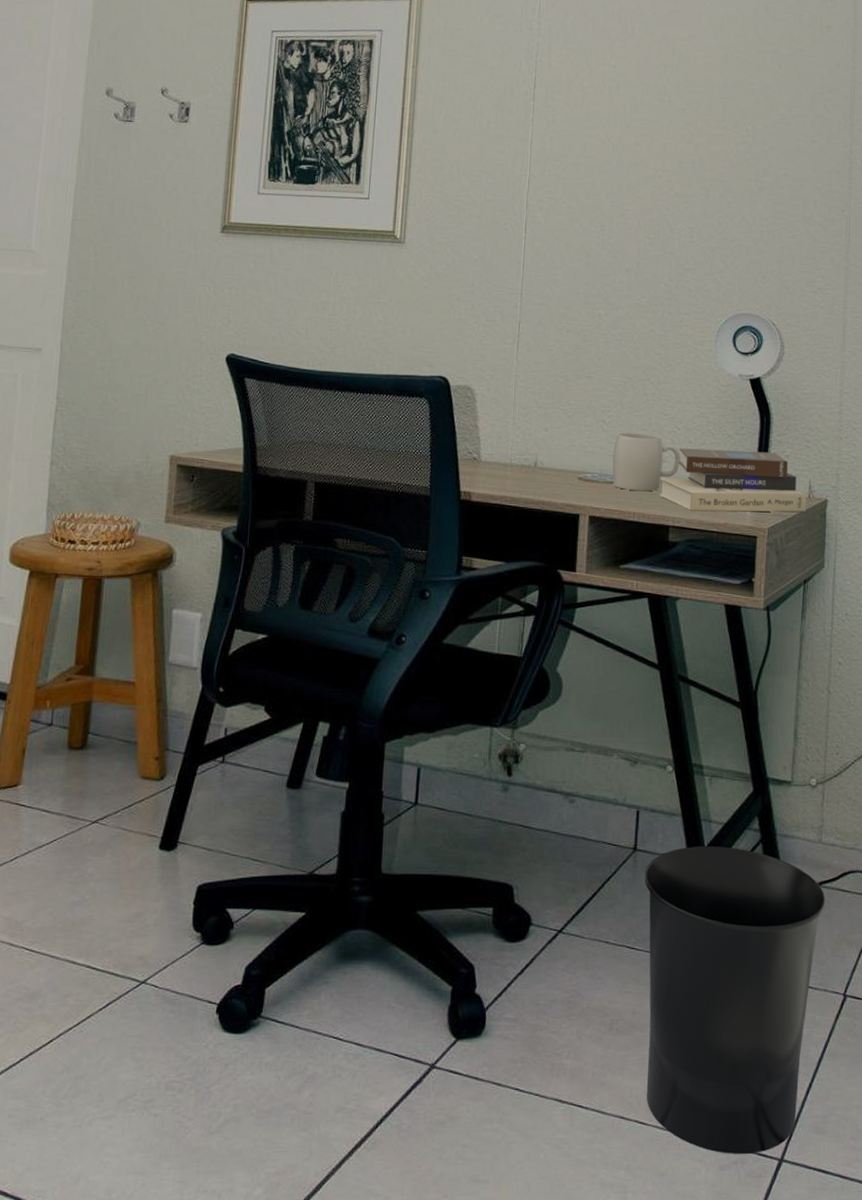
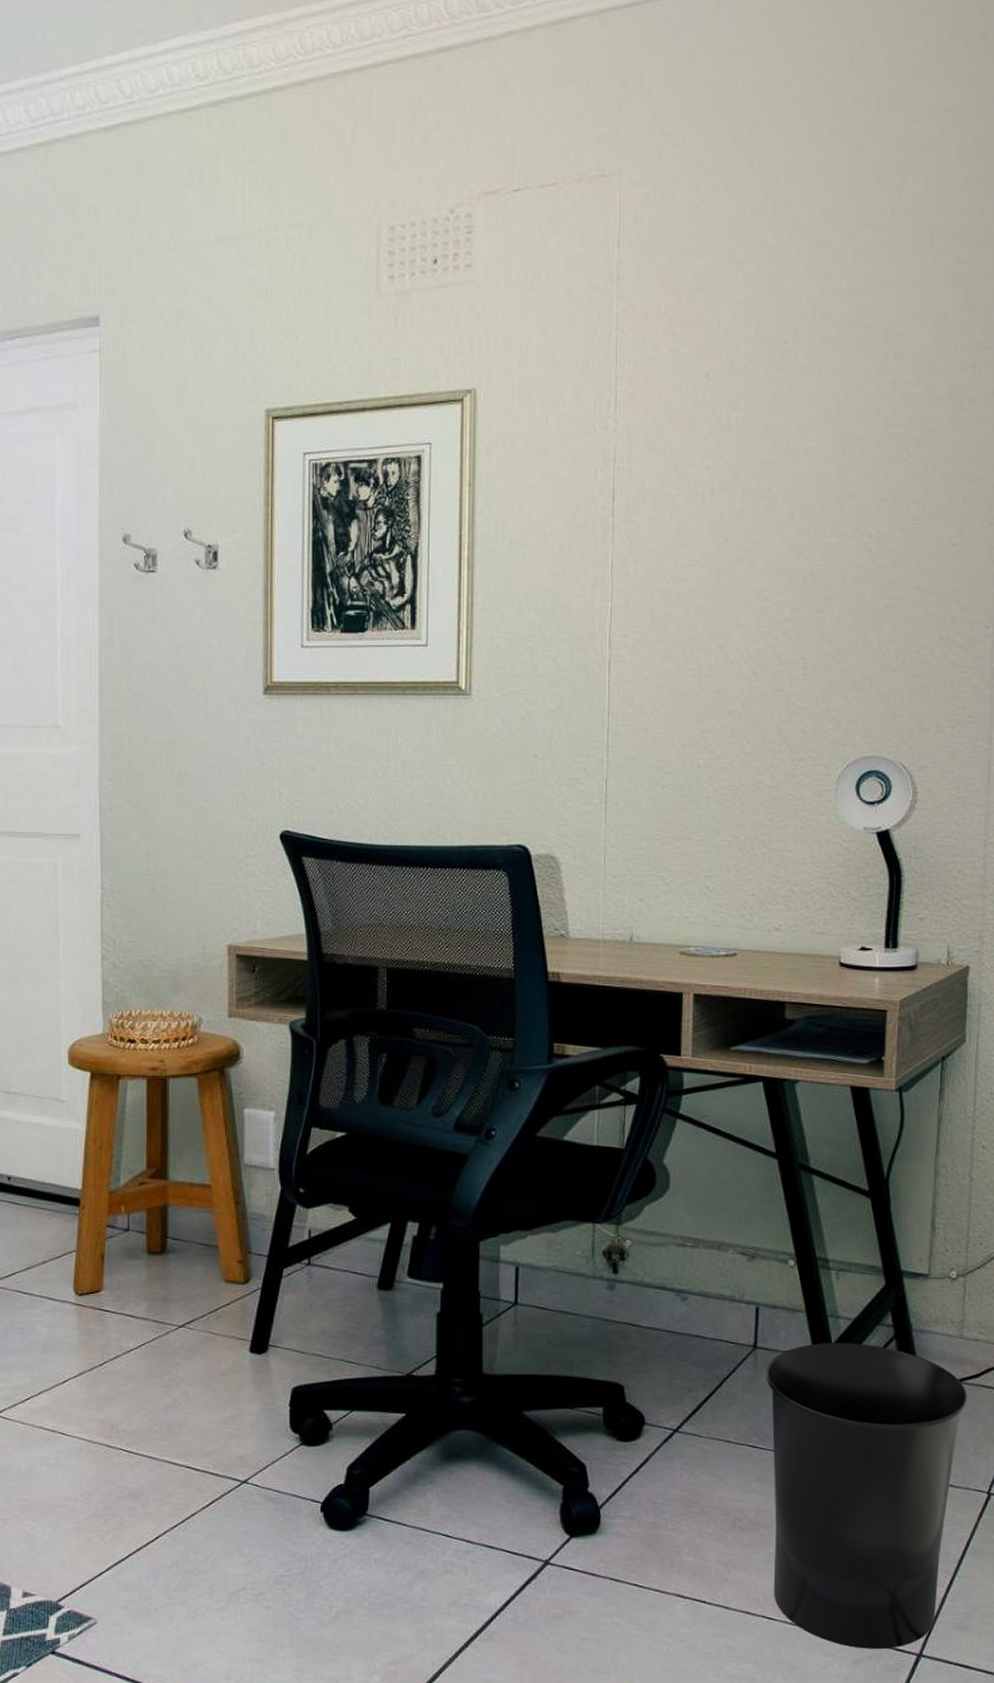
mug: present [612,432,680,491] -> none [718,898,797,964]
books: present [659,448,807,512] -> none [772,914,945,985]

